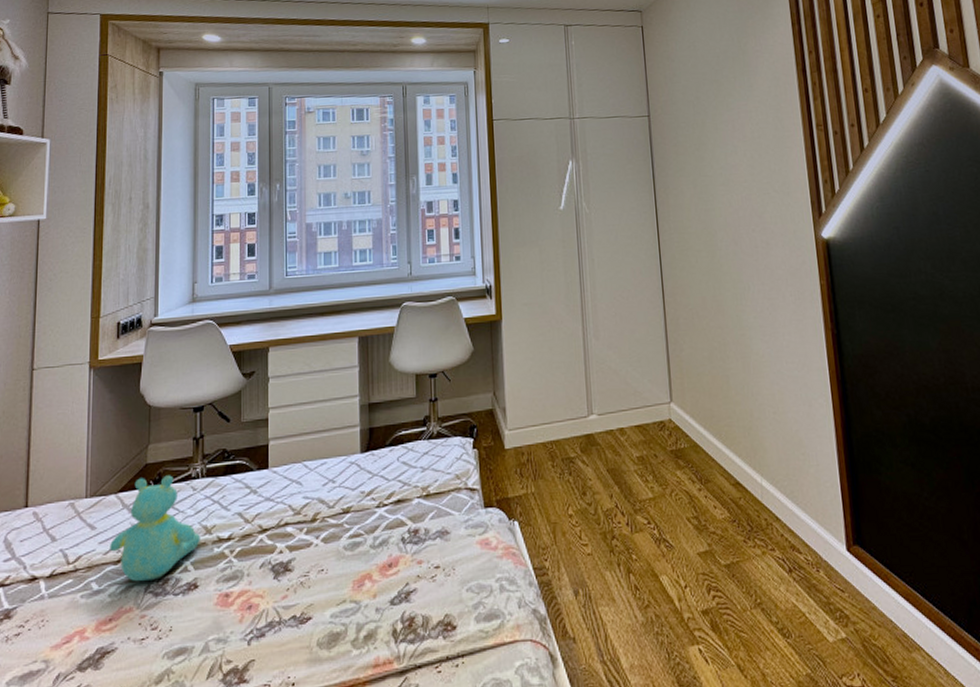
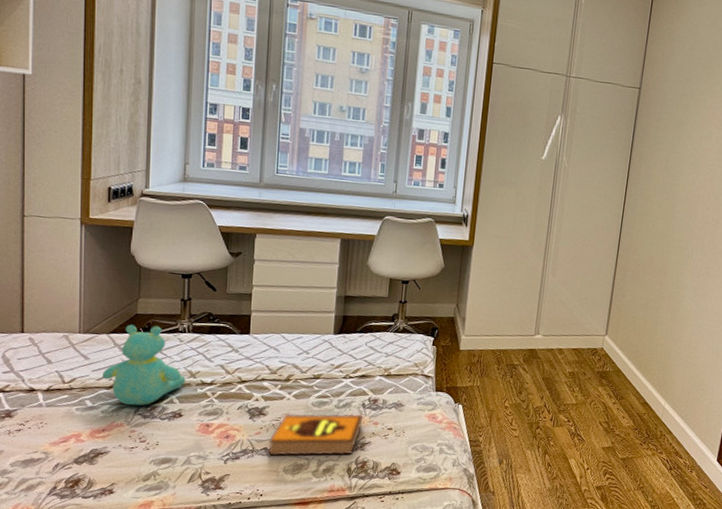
hardback book: none [296,552,404,626] -> present [268,413,362,456]

